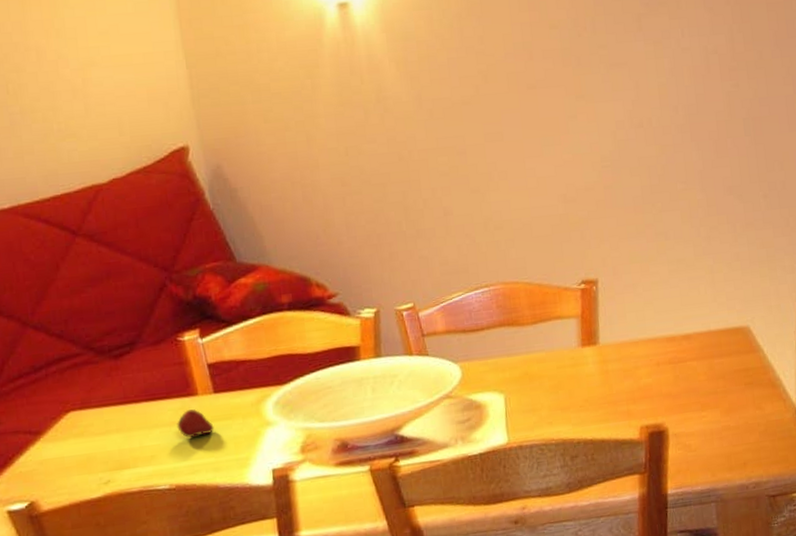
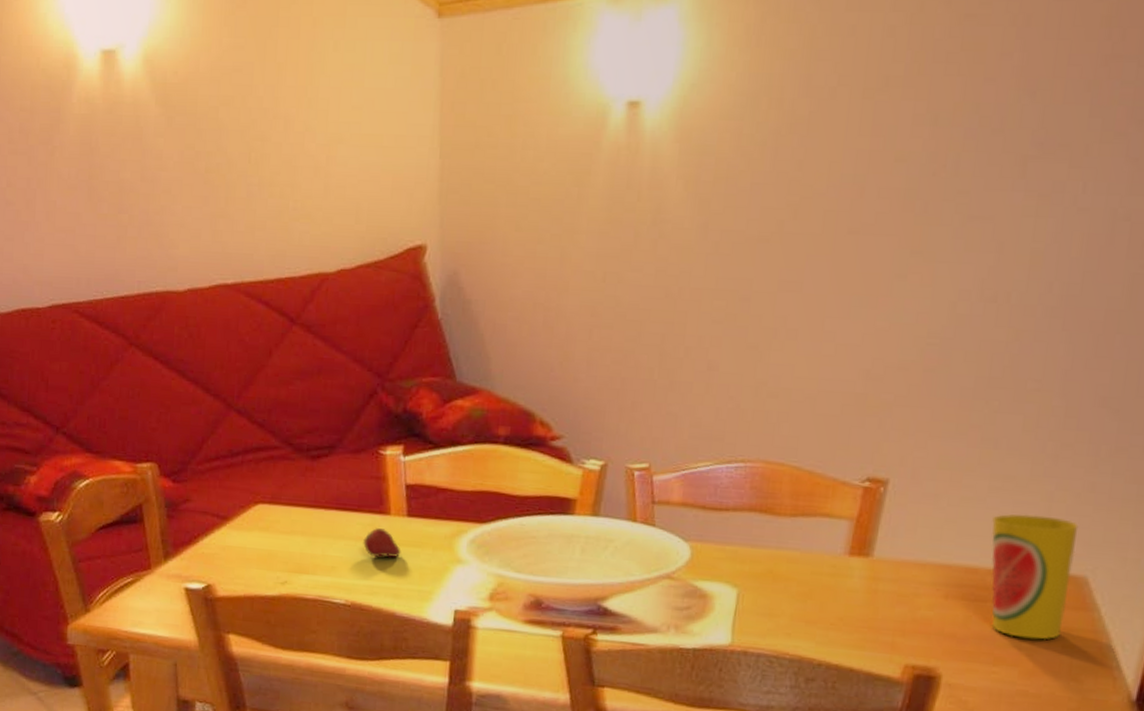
cup: none [676,284,742,385] -> present [991,514,1079,640]

